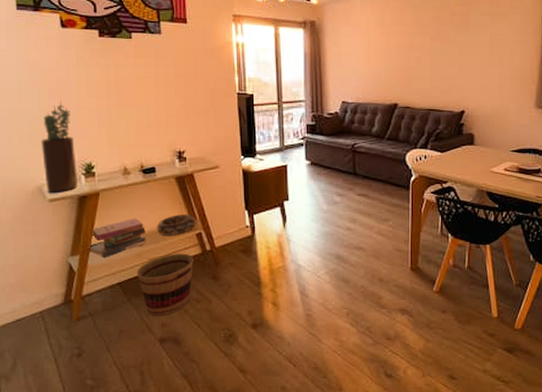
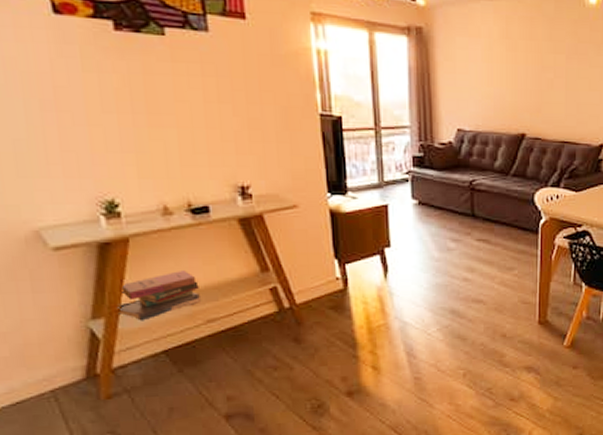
vase: present [41,101,79,194] -> none [33,116,97,240]
basket: present [137,253,194,317] -> none [189,312,268,389]
decorative bowl: present [156,215,196,235] -> none [214,265,269,291]

